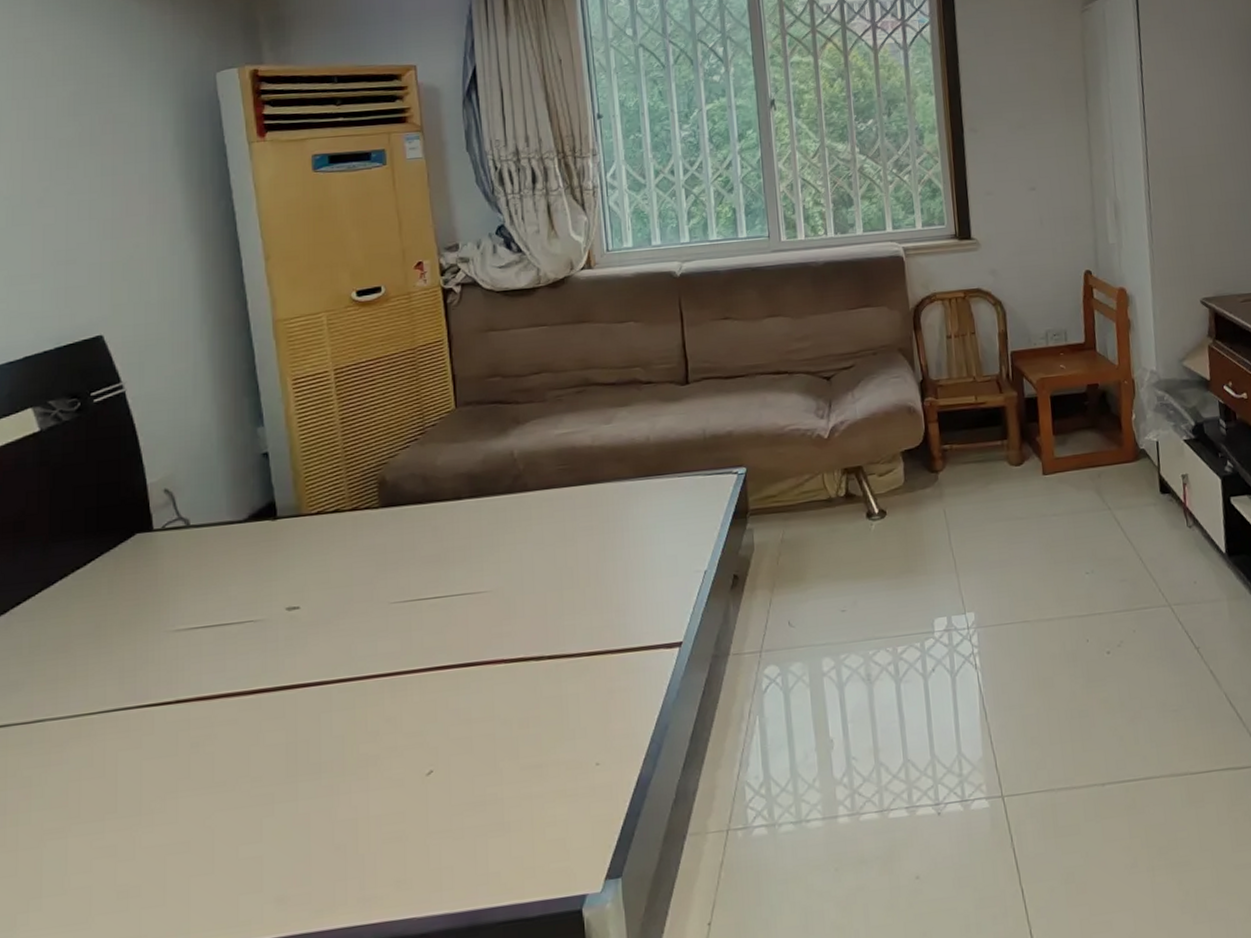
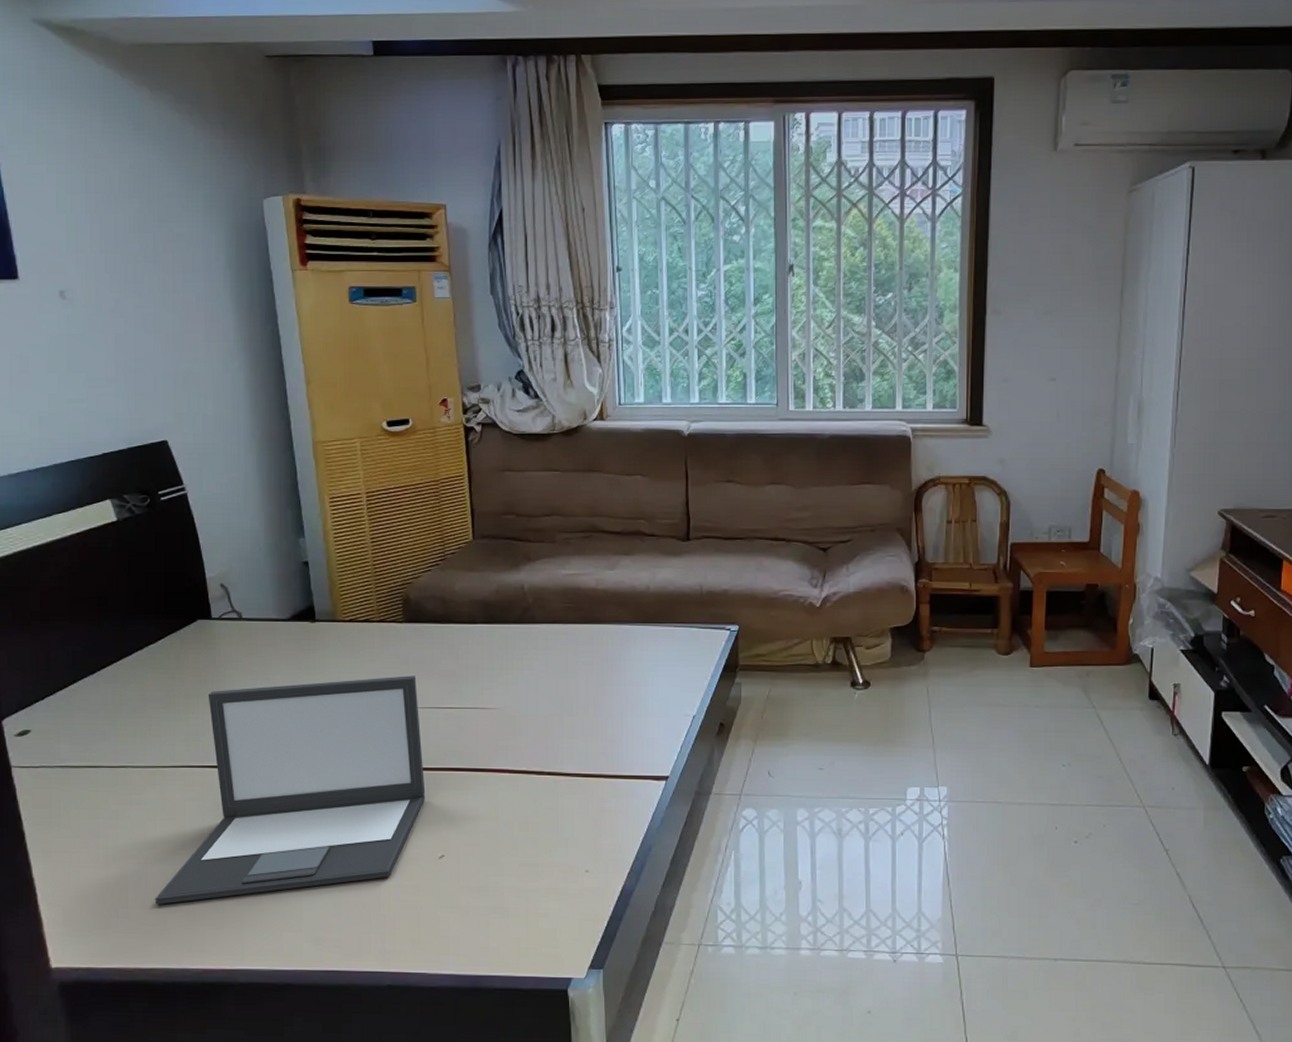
laptop: none [77,566,409,887] -> present [155,675,426,905]

